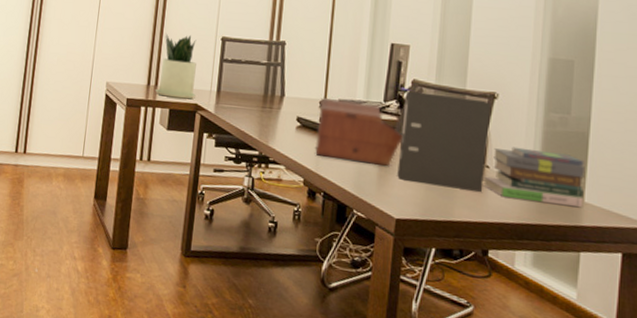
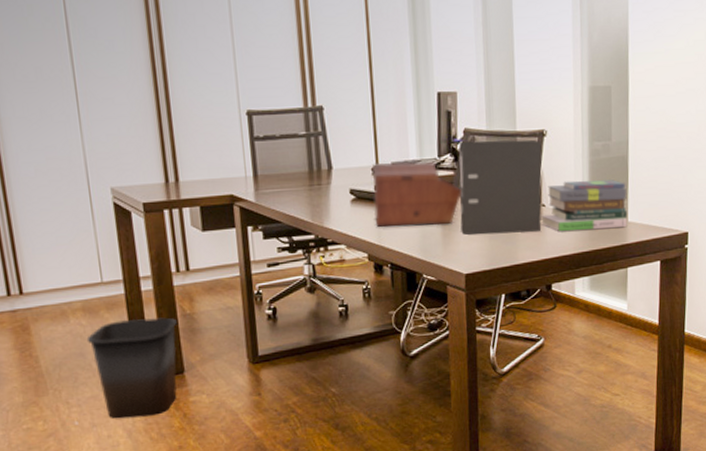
waste bin: none [60,191,131,282] -> present [86,317,177,419]
planter: present [154,33,197,99] -> none [175,114,230,193]

